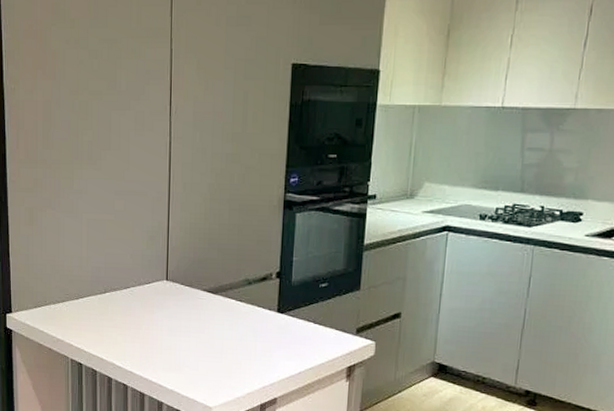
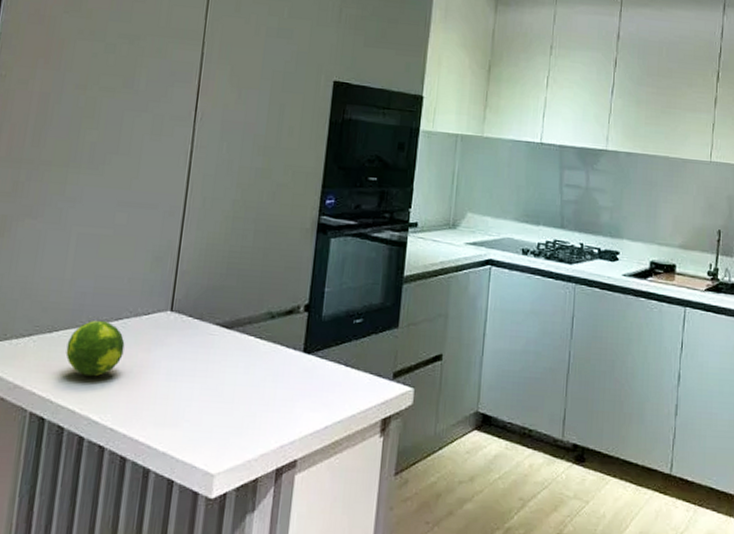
fruit: none [91,289,134,333] -> present [65,321,125,377]

